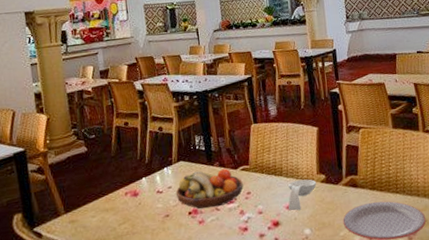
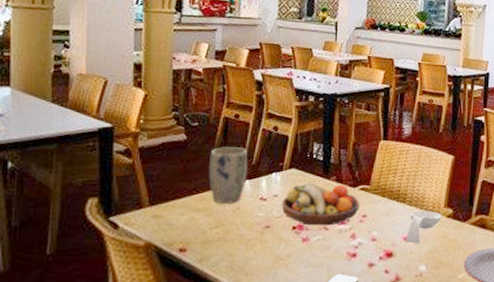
plant pot: none [109,150,143,202] -> present [209,147,248,203]

